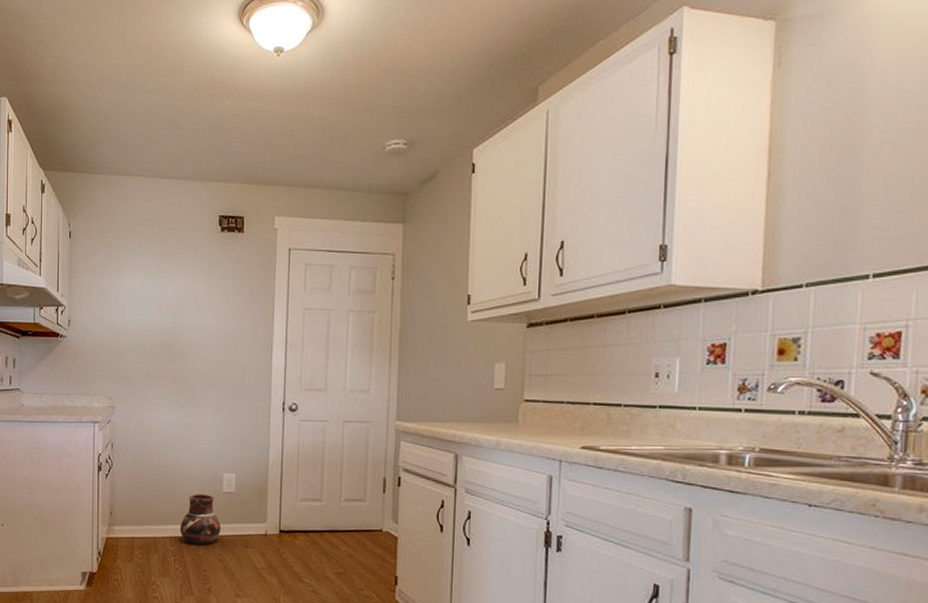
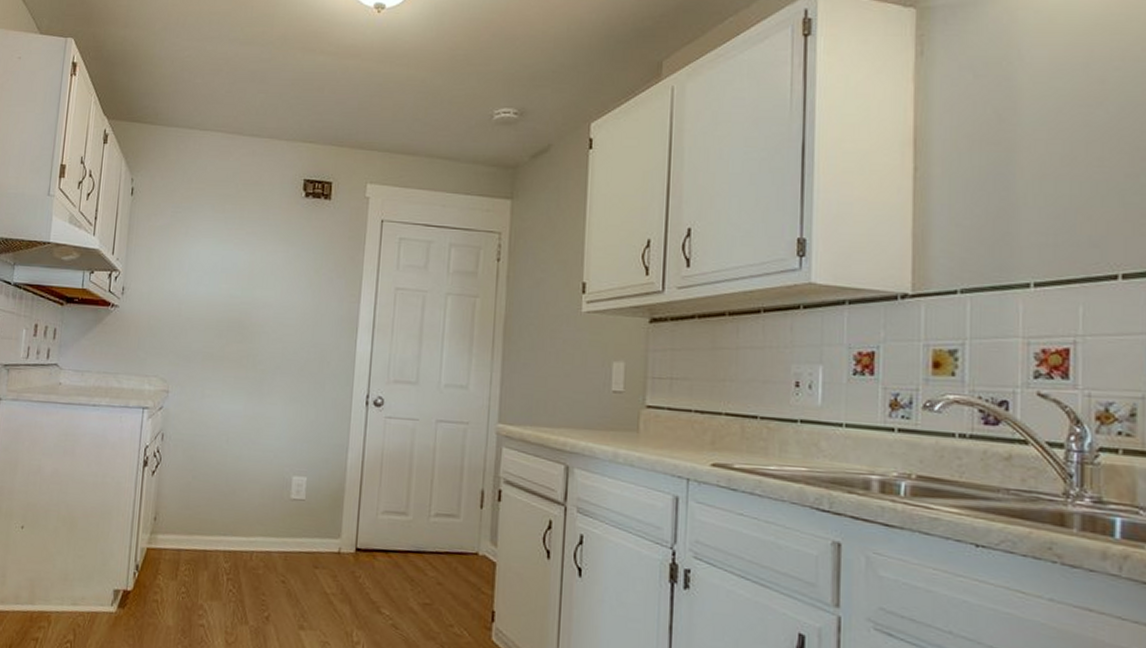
ceramic pot: present [180,493,221,545] -> none [236,499,286,563]

